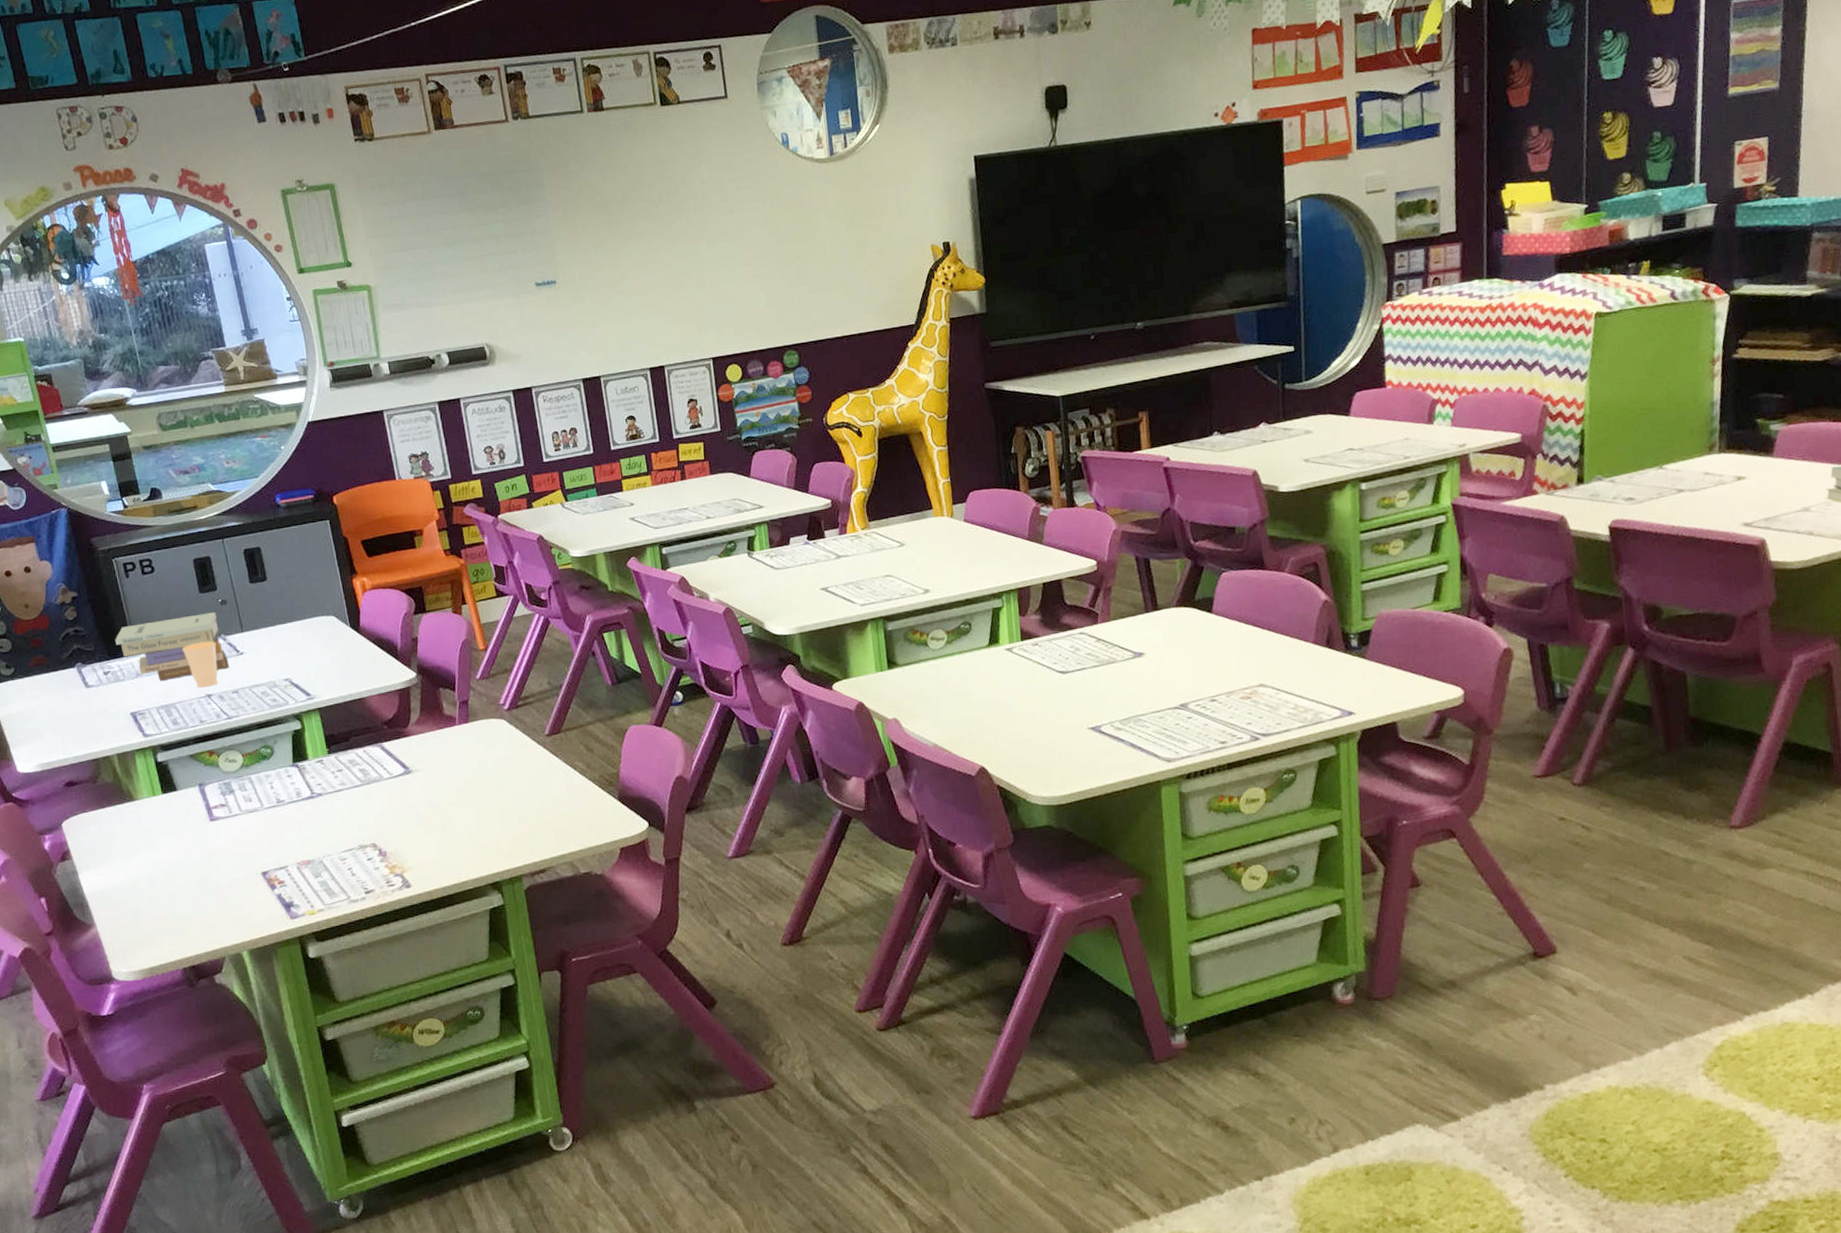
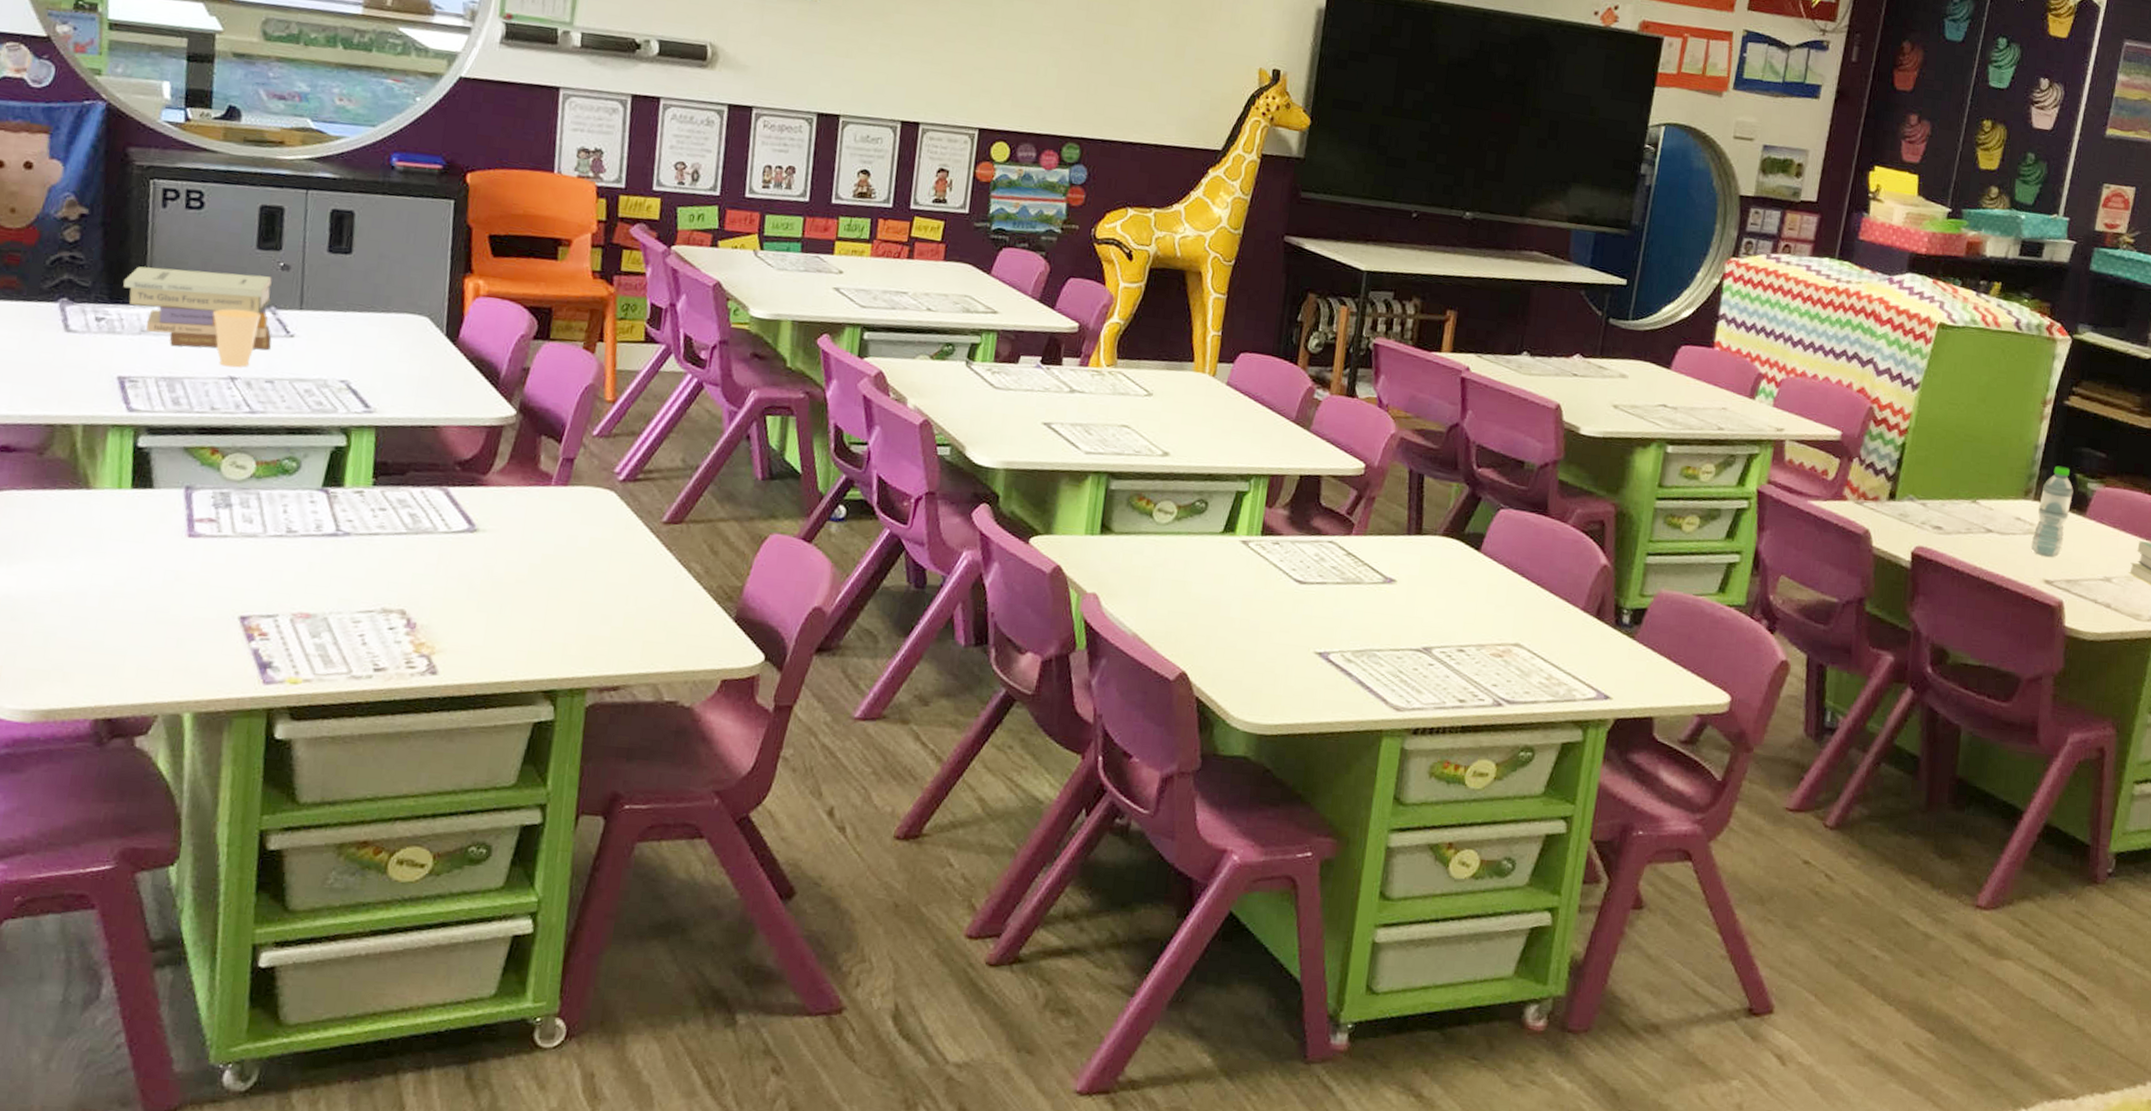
water bottle: none [1723,415,1757,503] -> present [2030,465,2074,558]

